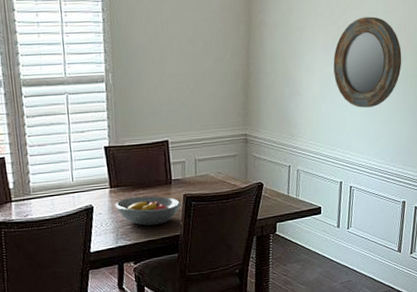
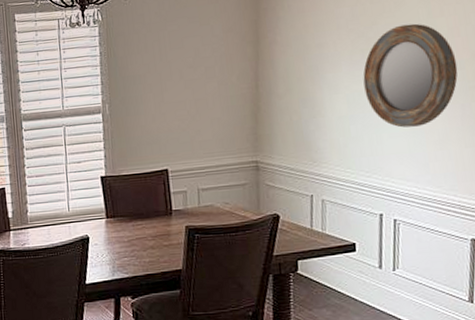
fruit bowl: present [115,195,181,226] -> none [111,227,183,258]

